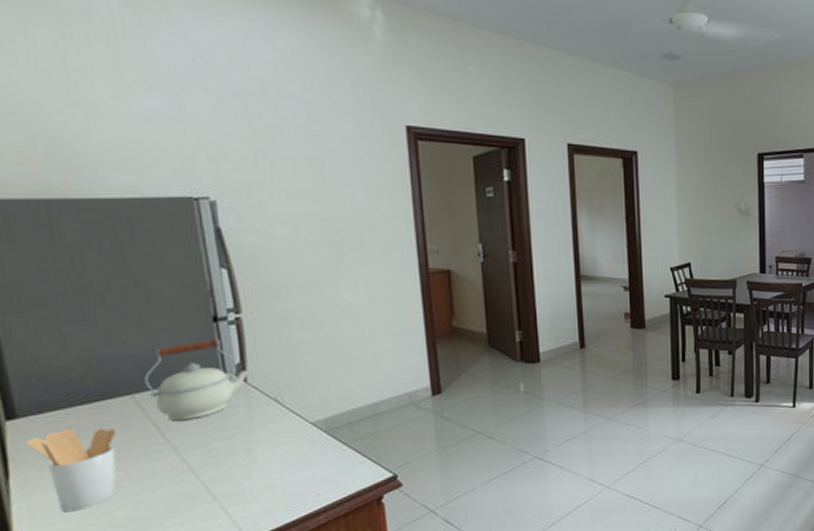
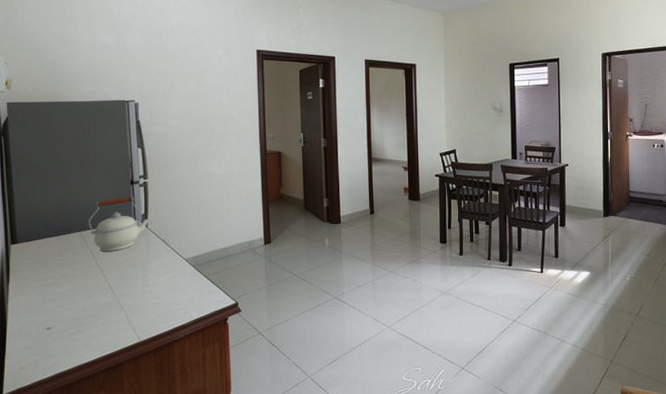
utensil holder: present [26,428,117,513] -> none [20,252,70,310]

